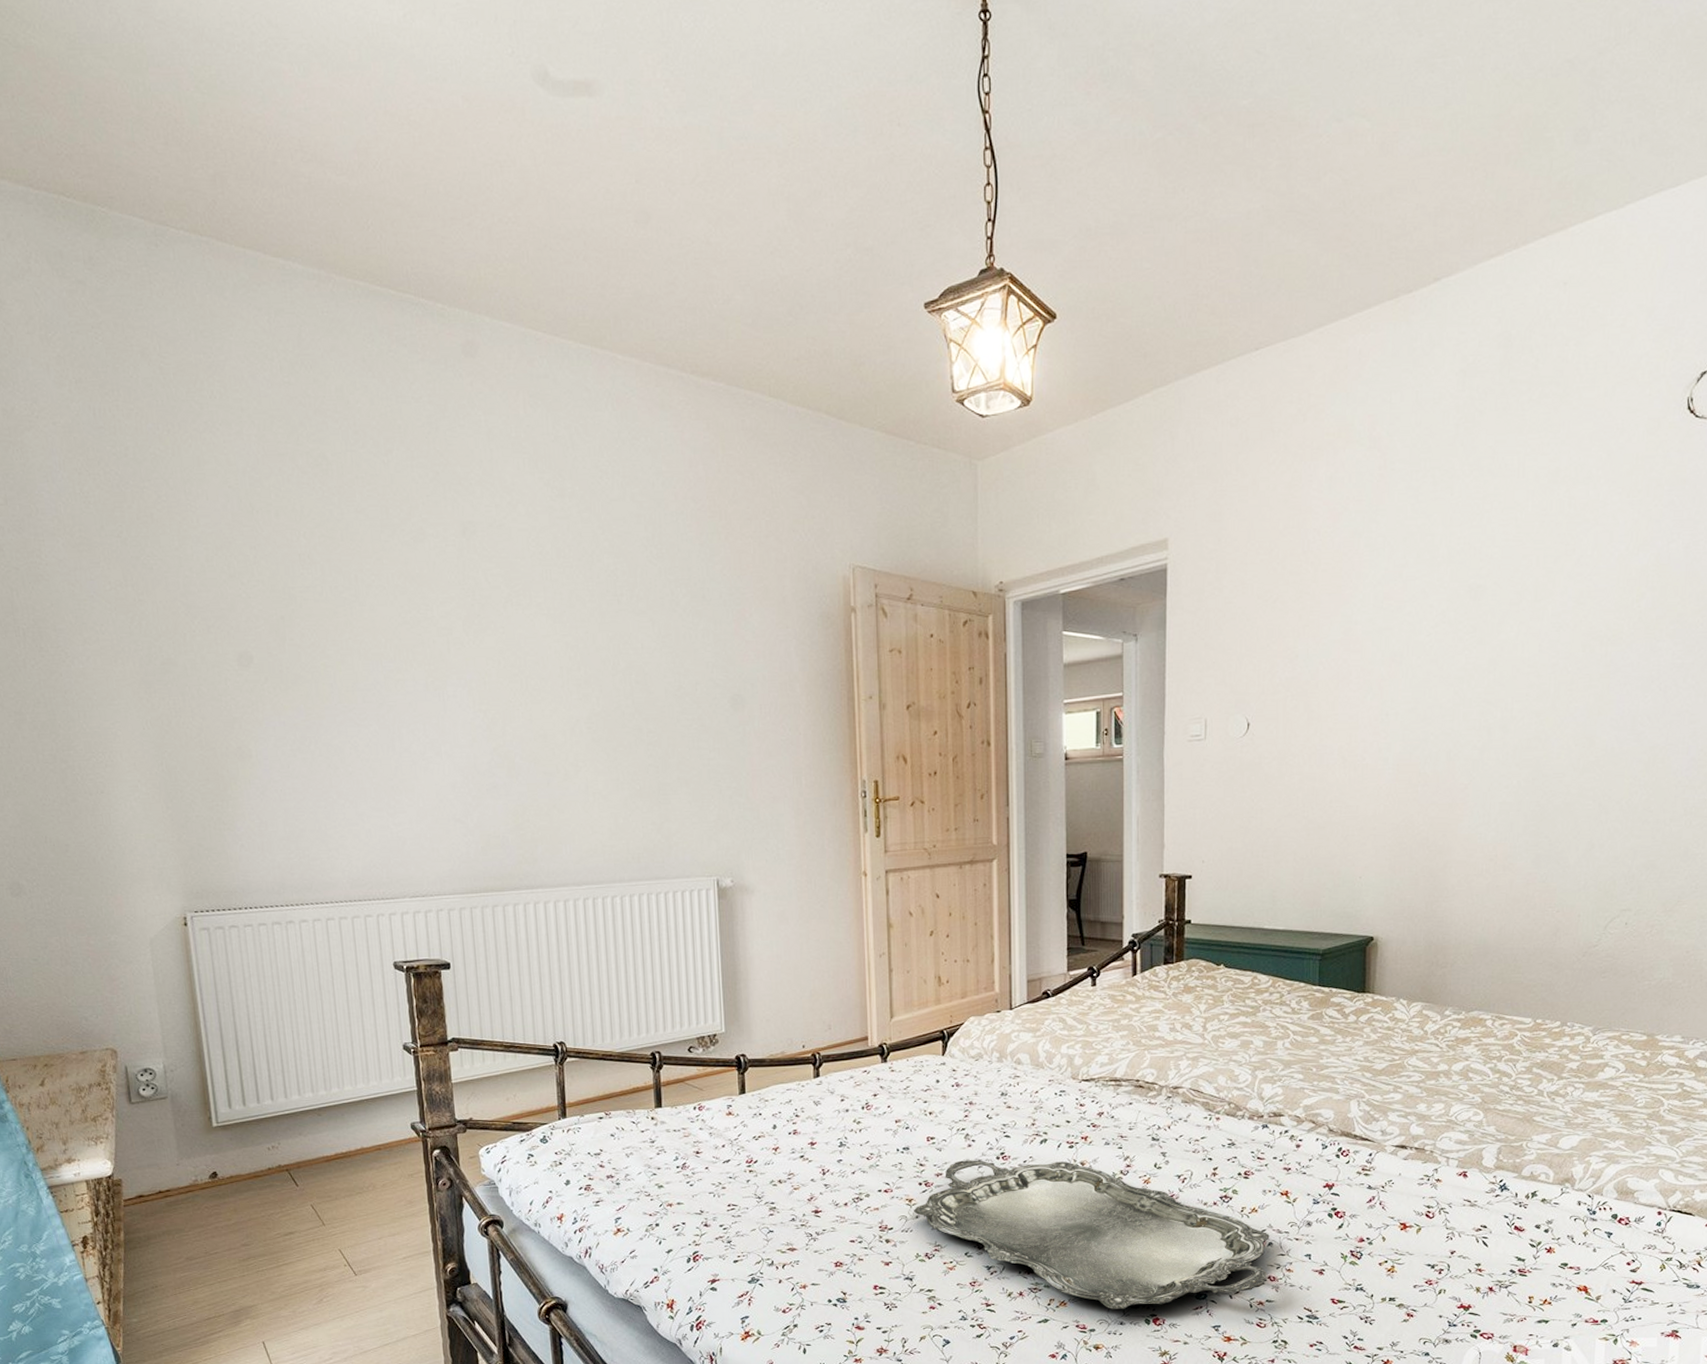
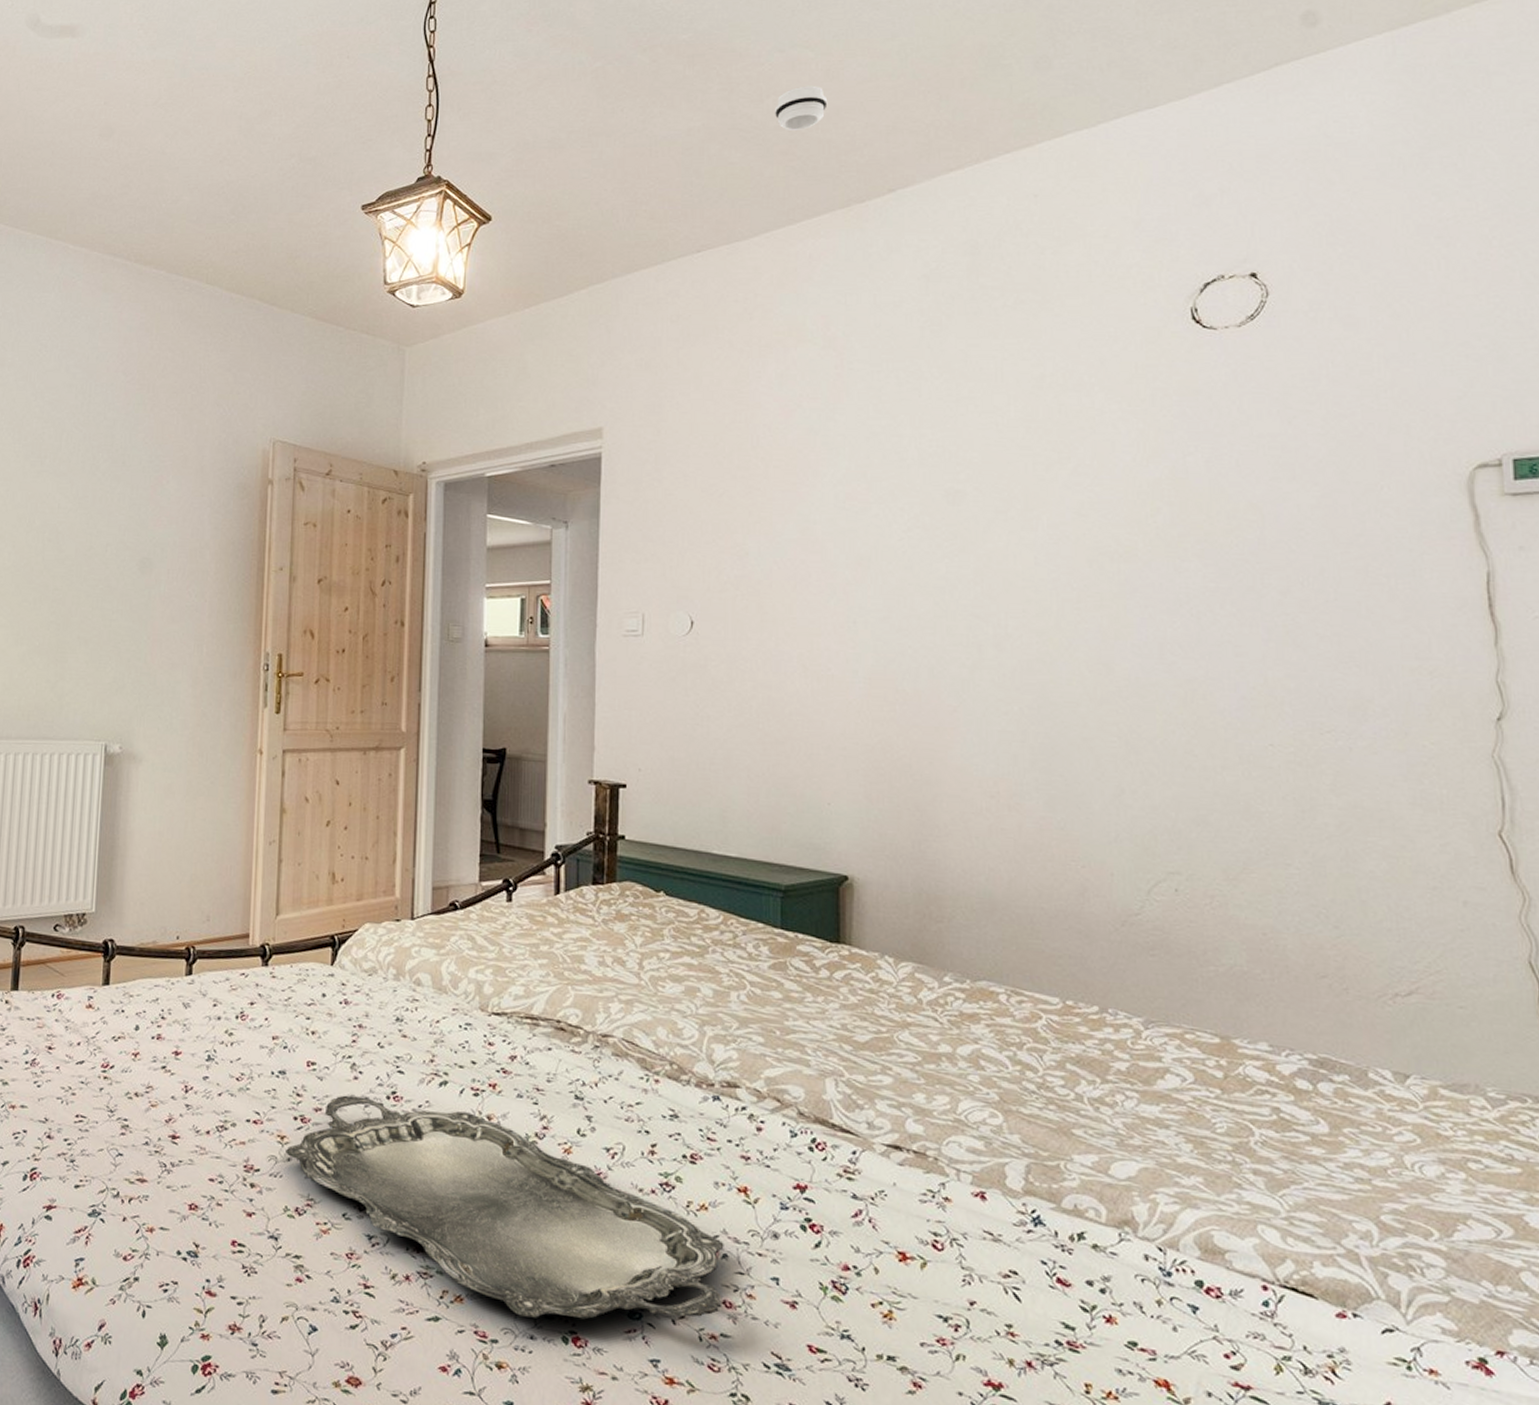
smoke detector: none [1330,161,1382,213] -> present [774,85,828,130]

